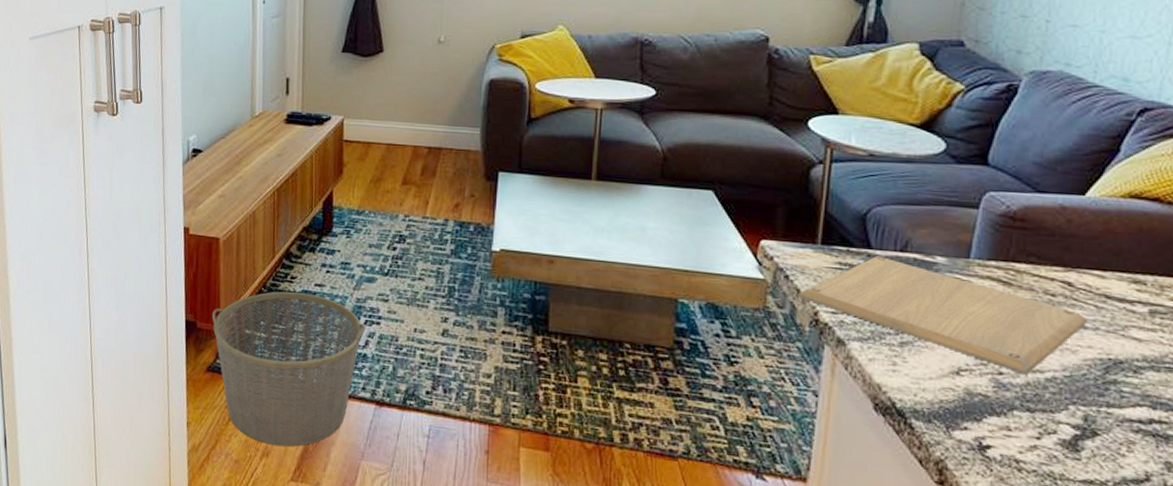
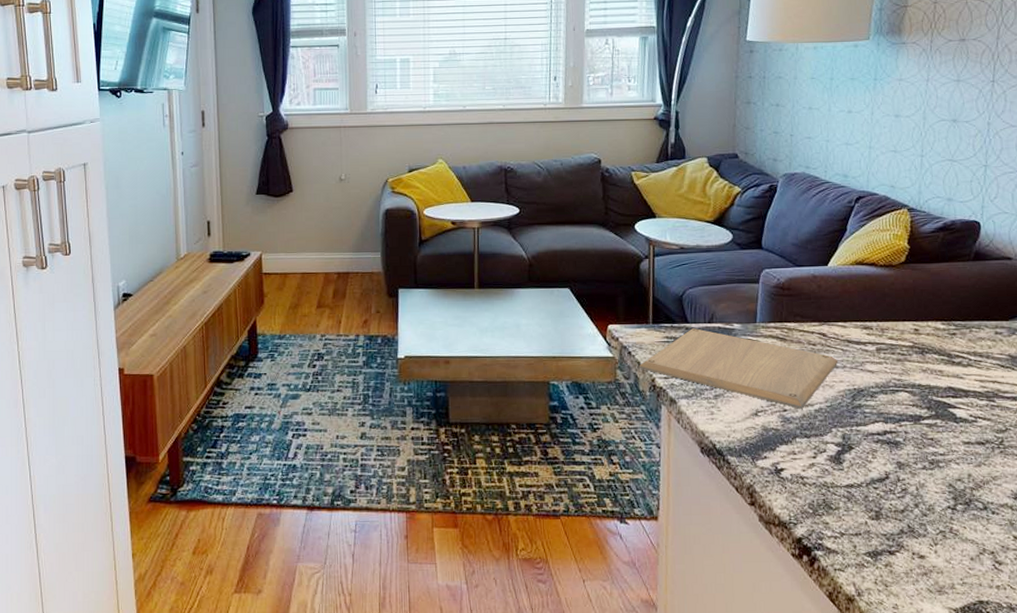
basket: present [211,291,366,447] -> none [150,416,294,563]

